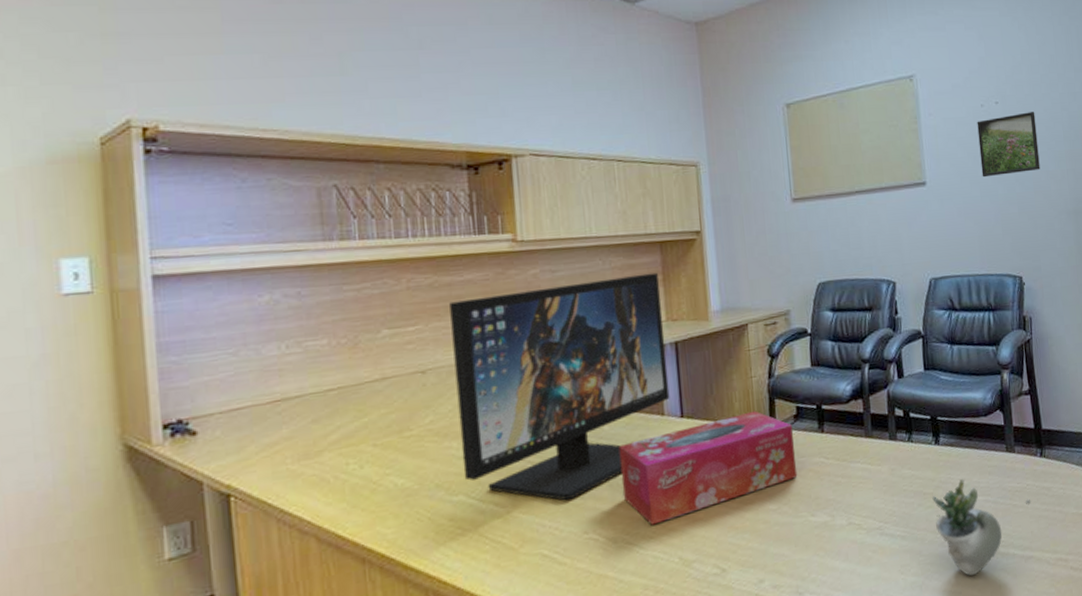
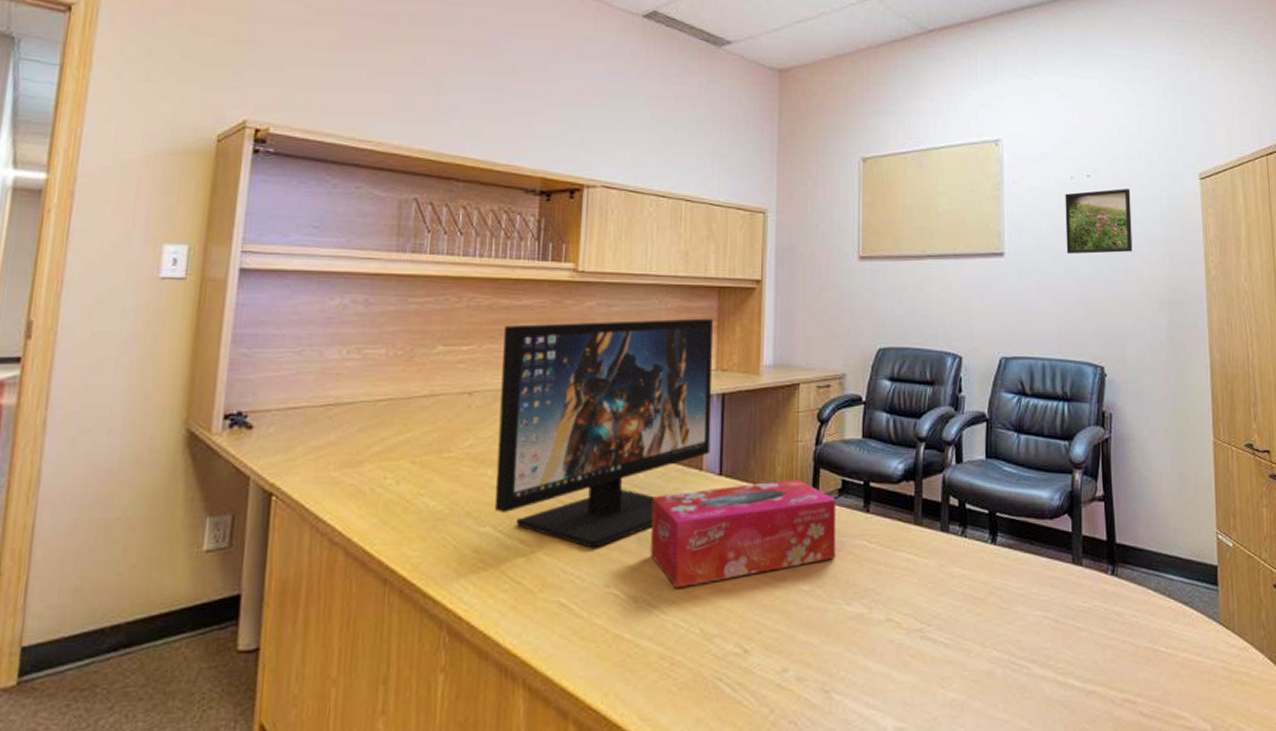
succulent plant: present [932,478,1031,576] -> none [983,586,1098,704]

